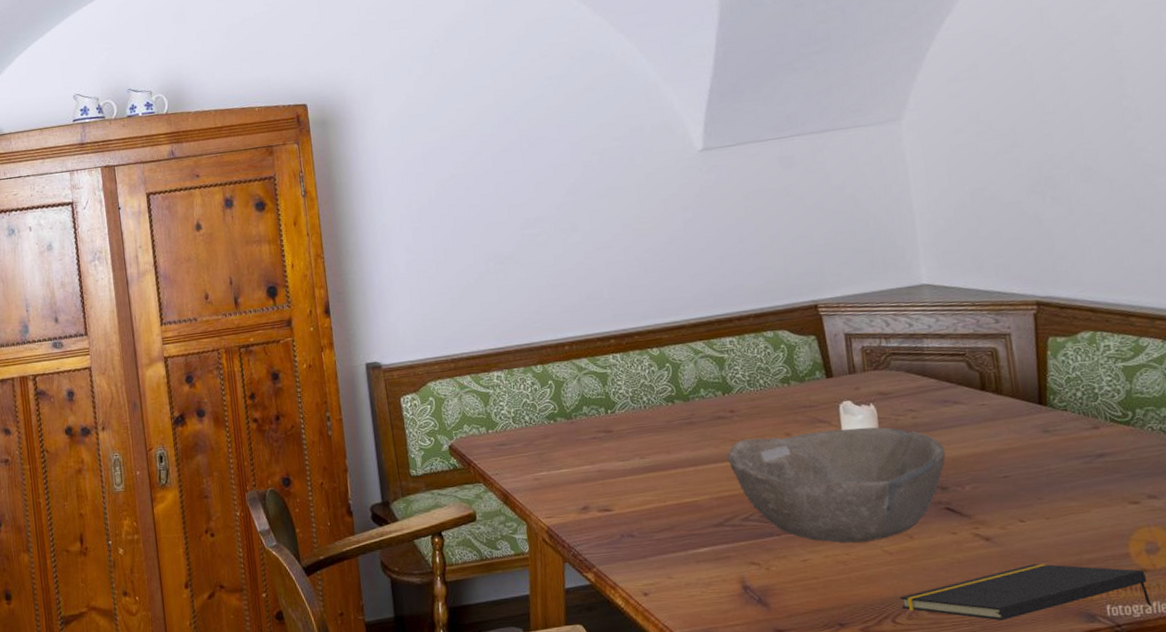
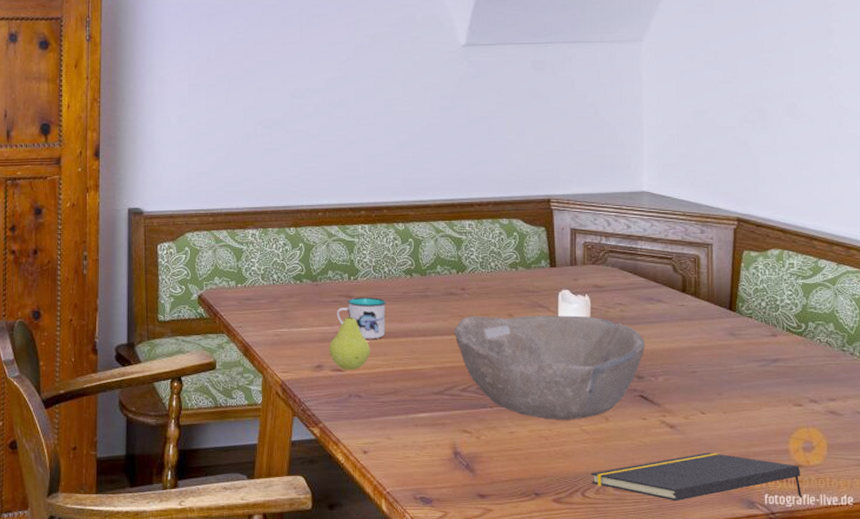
fruit: none [593,443,639,510] -> present [329,308,370,371]
mug: none [596,429,653,474] -> present [336,297,387,339]

